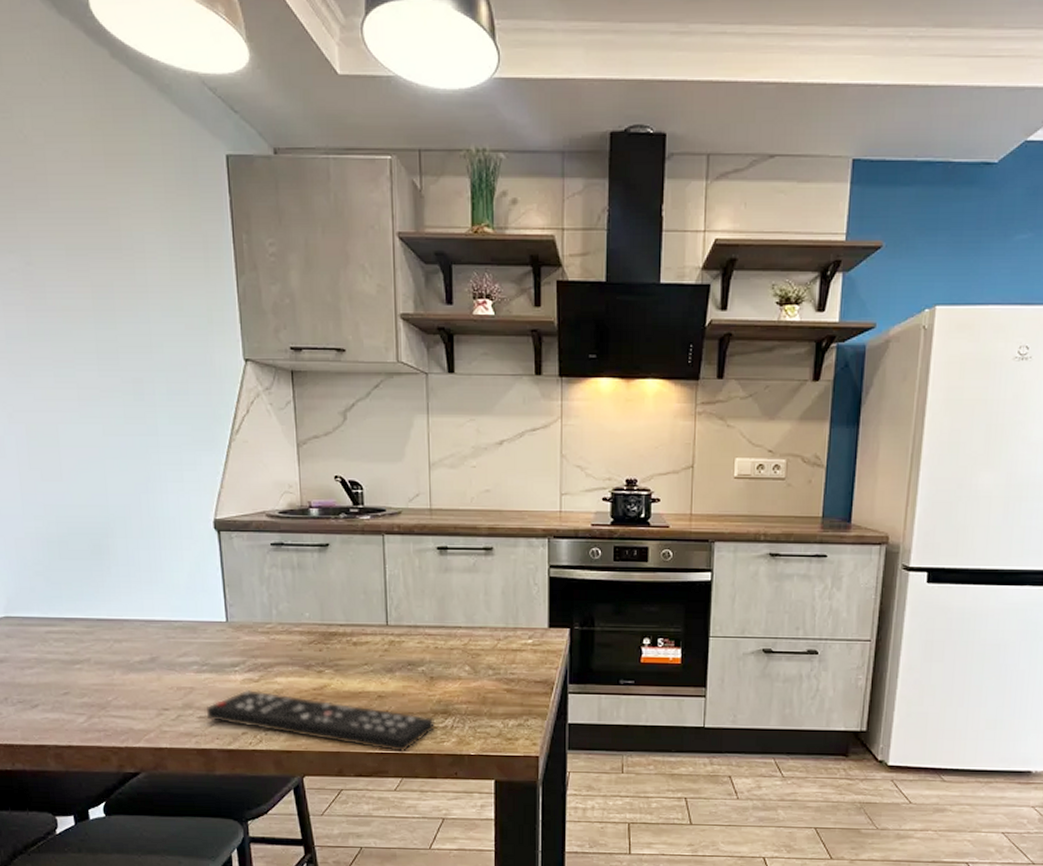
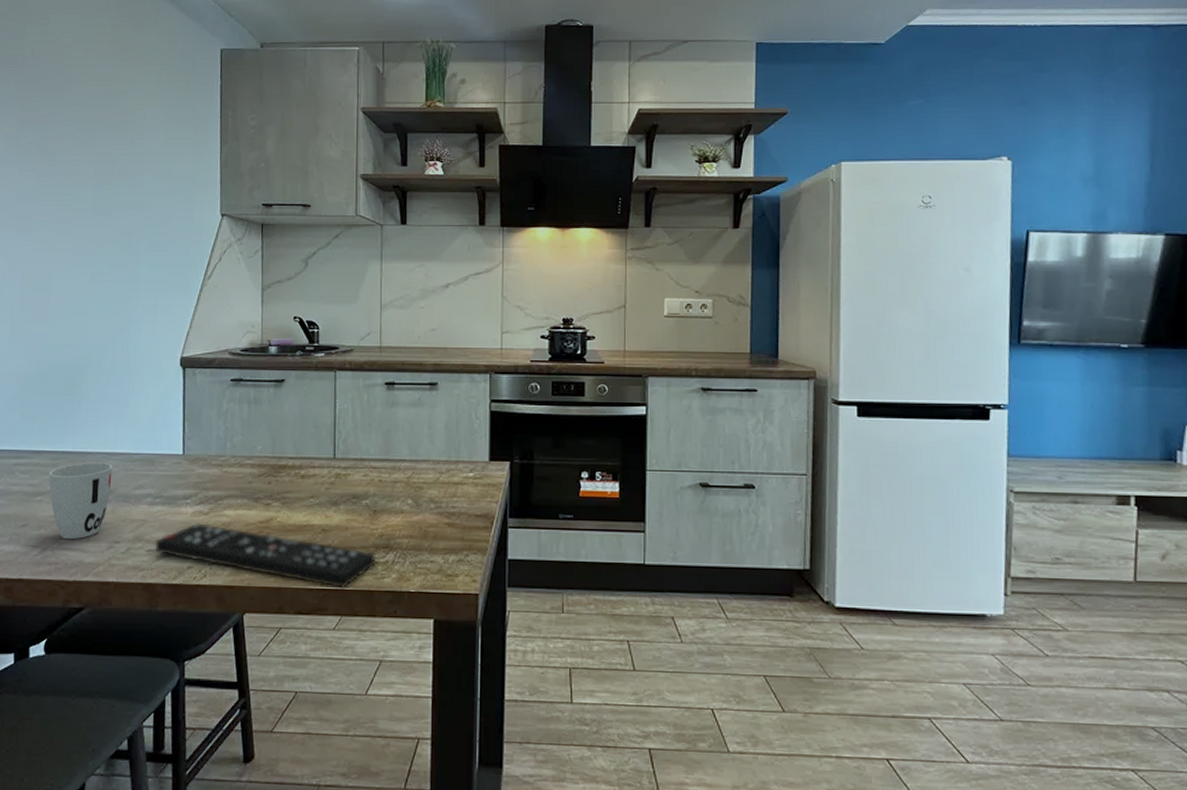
cup: none [85,629,153,707] -> present [49,462,113,540]

